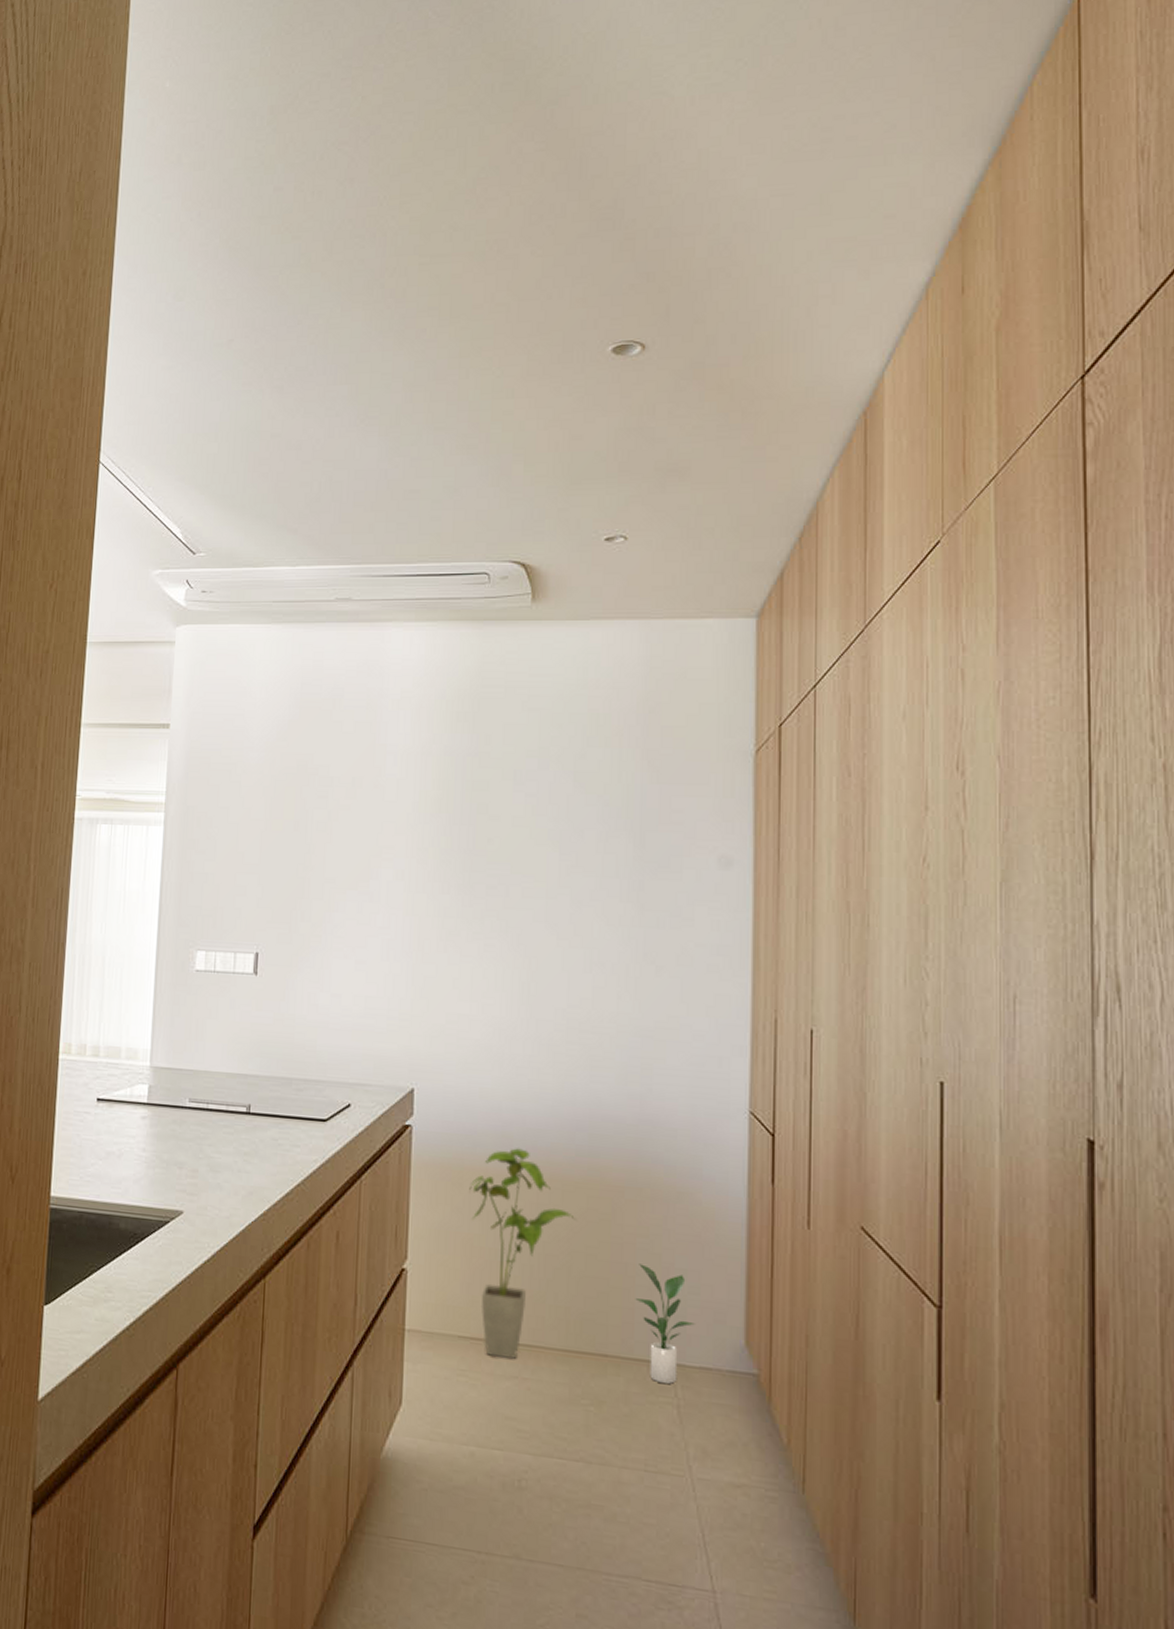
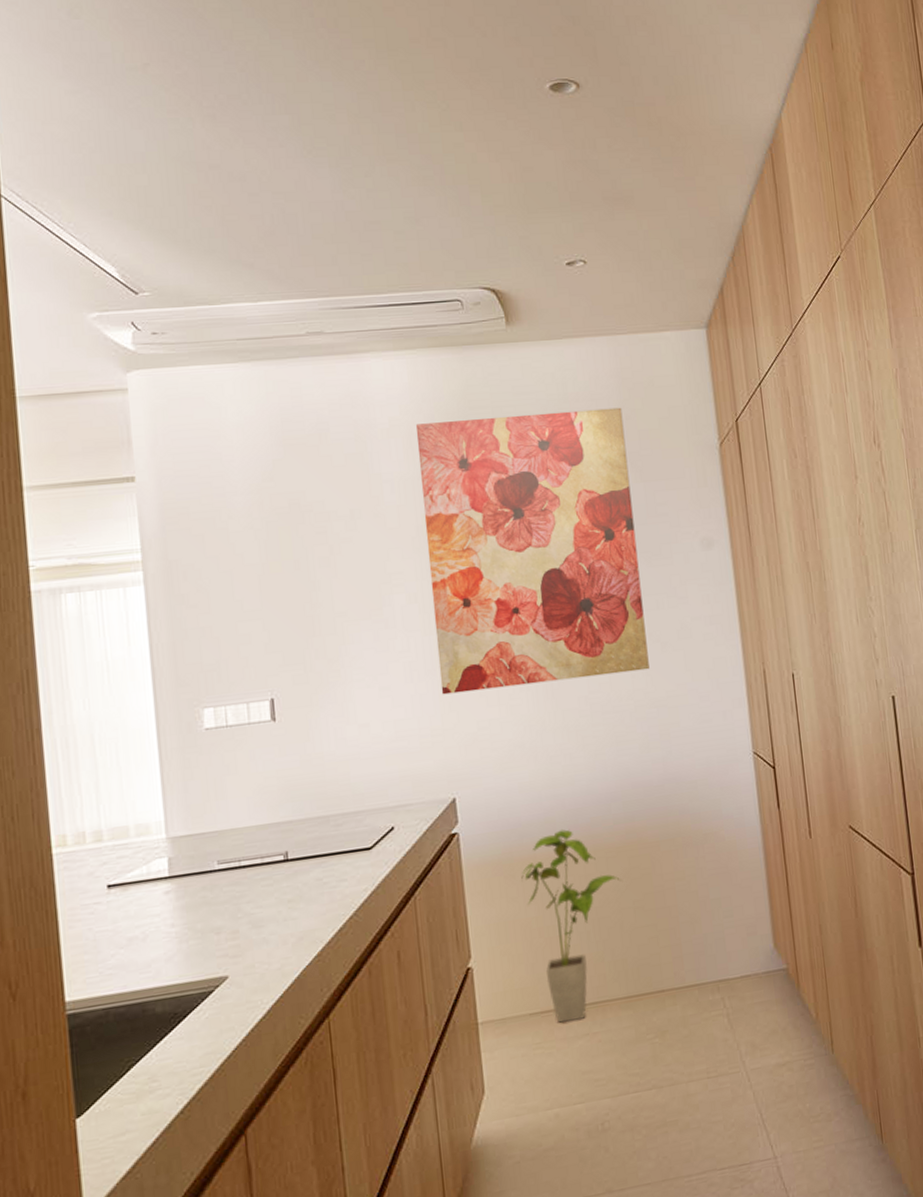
wall art: none [415,697,646,993] -> present [415,407,650,695]
potted plant: present [635,1264,695,1385] -> none [680,903,732,1001]

